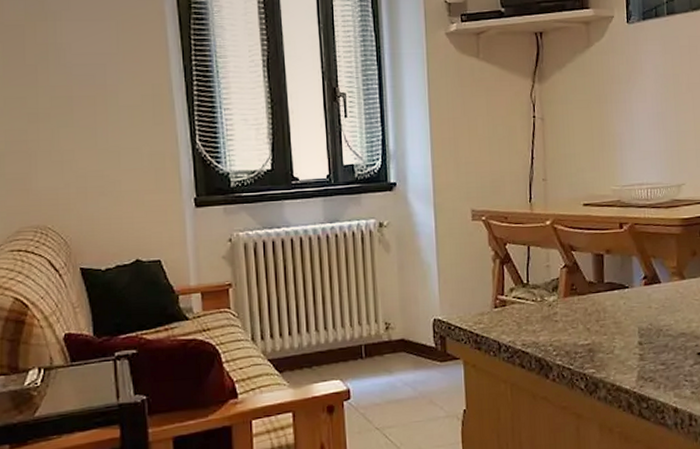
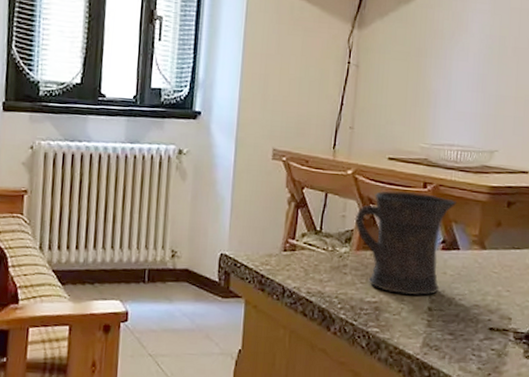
mug: none [558,233,653,334] -> present [354,190,457,296]

